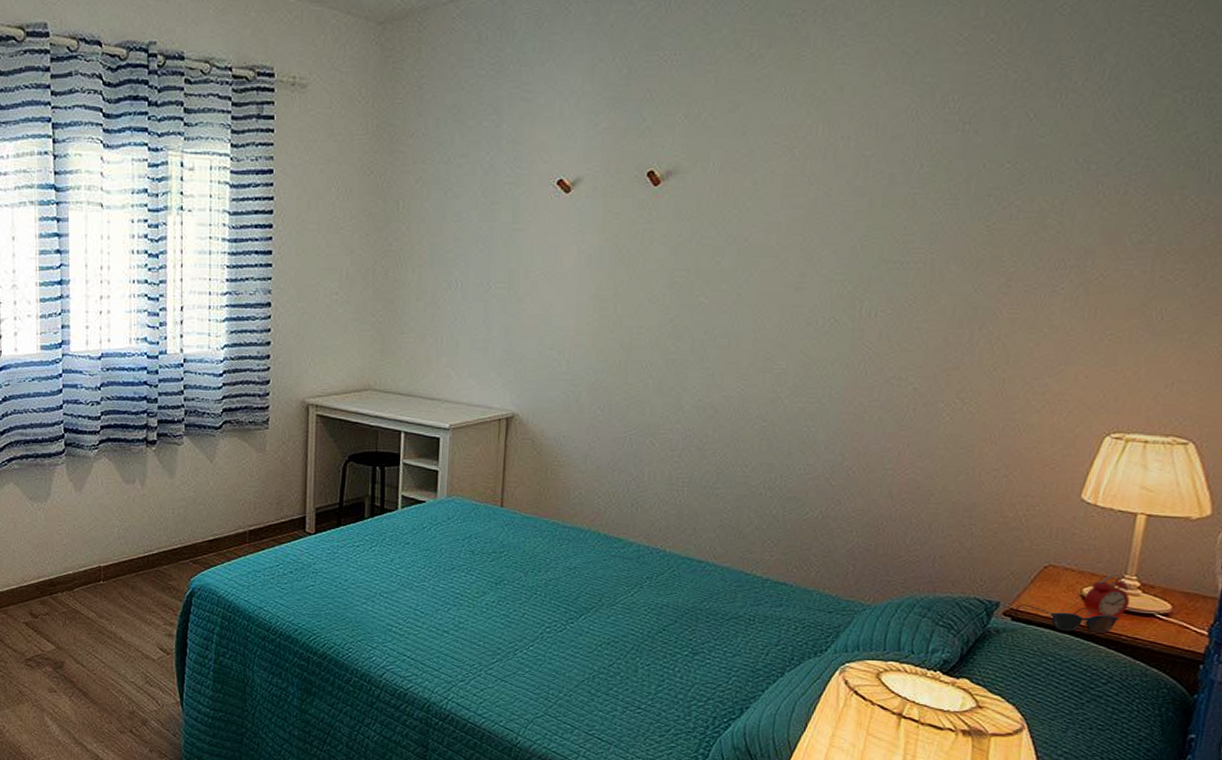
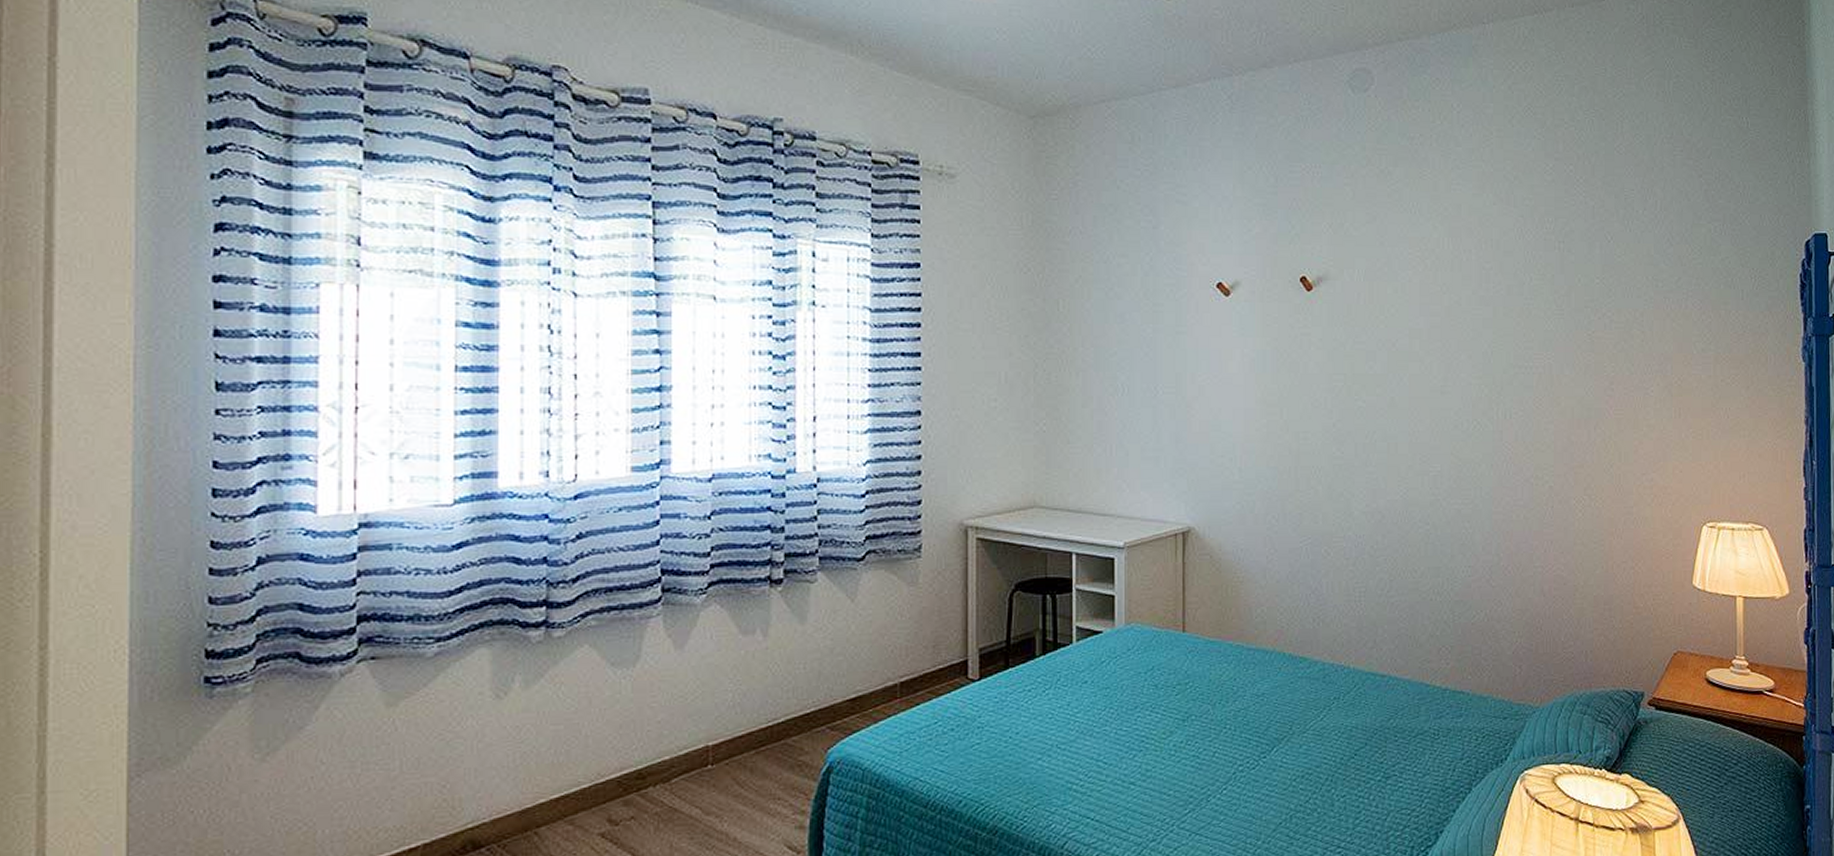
glasses: present [1014,604,1119,633] -> none [1656,690,1738,716]
alarm clock: present [1082,573,1130,617] -> none [1708,655,1743,699]

